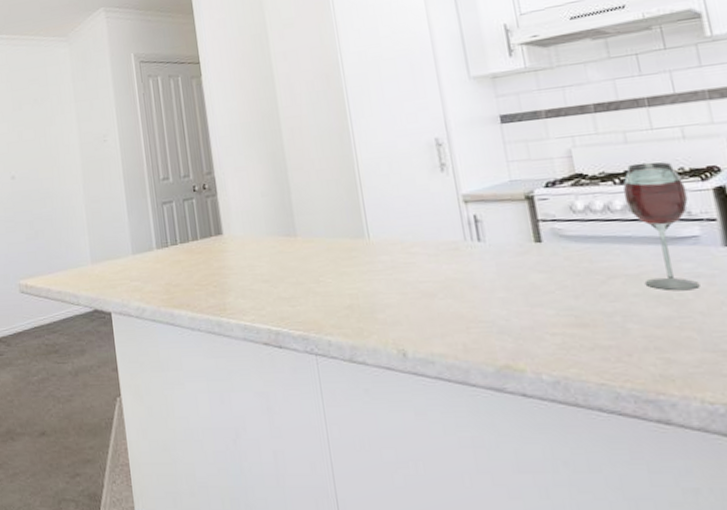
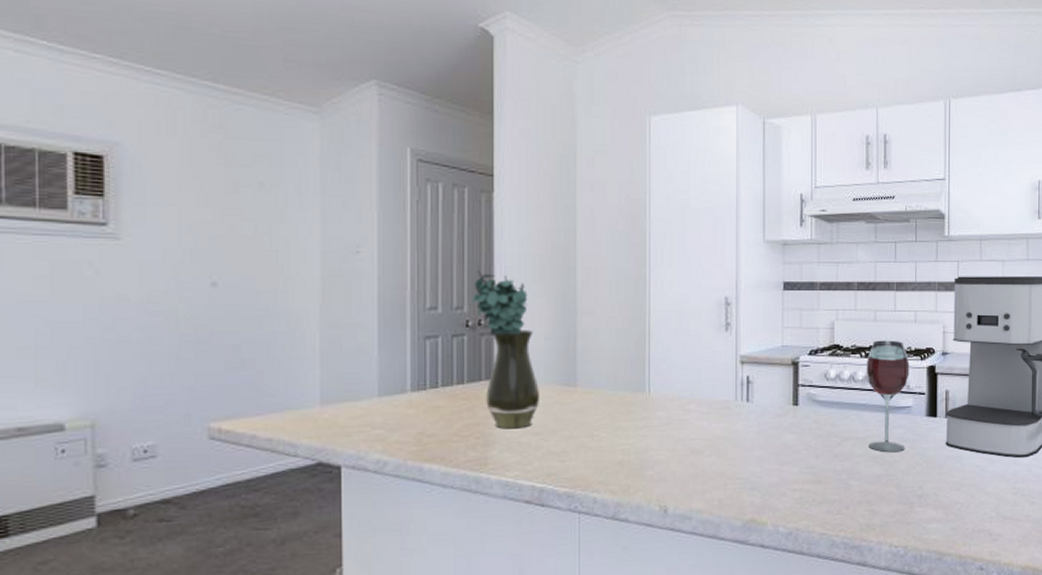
vase: none [195,143,265,278] -> present [471,270,539,429]

